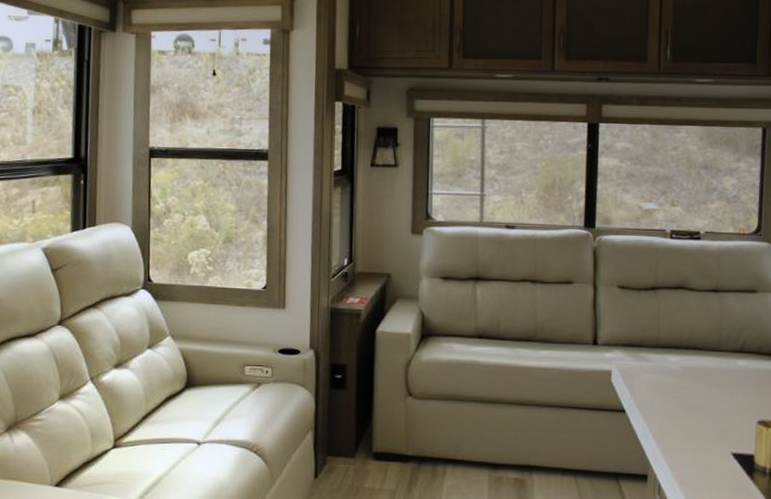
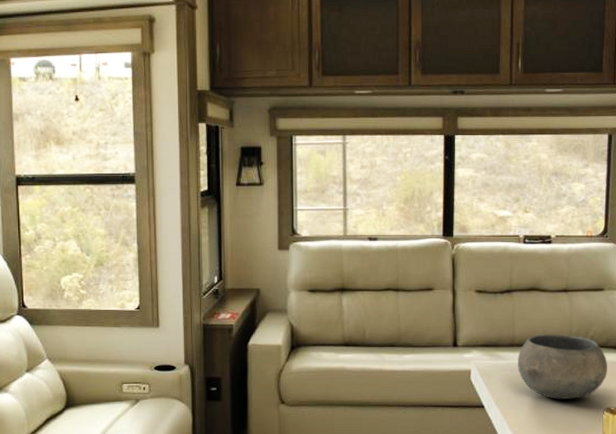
bowl: none [663,336,760,408] -> present [518,334,607,399]

